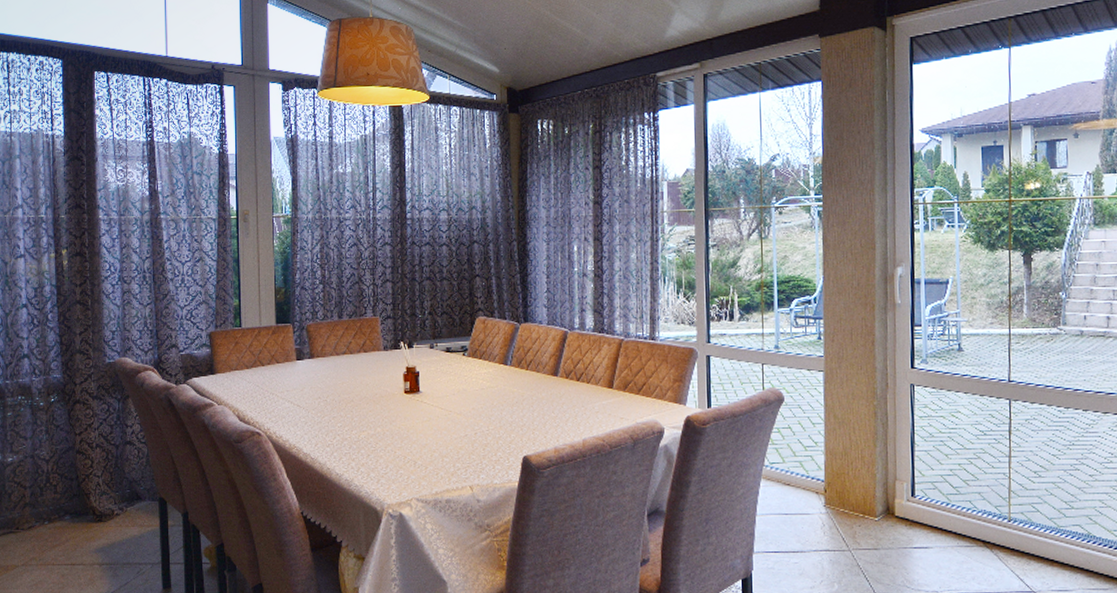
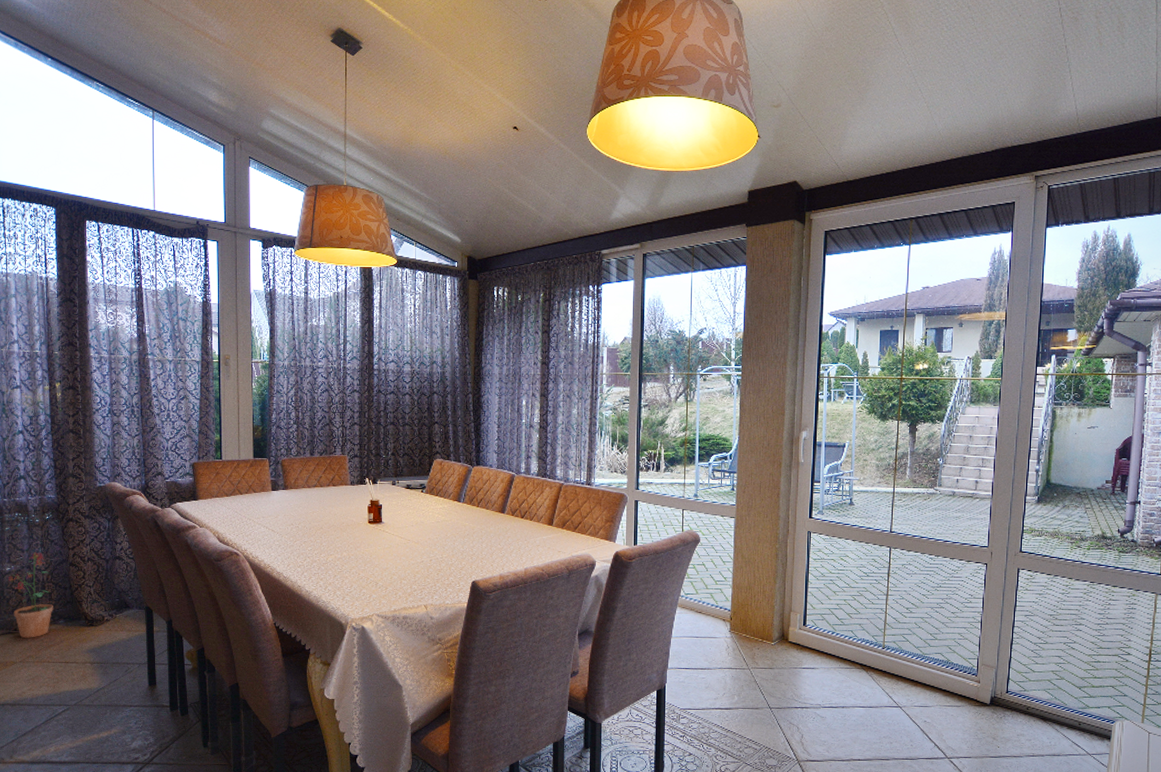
potted plant: none [10,439,59,538] -> present [8,552,53,638]

